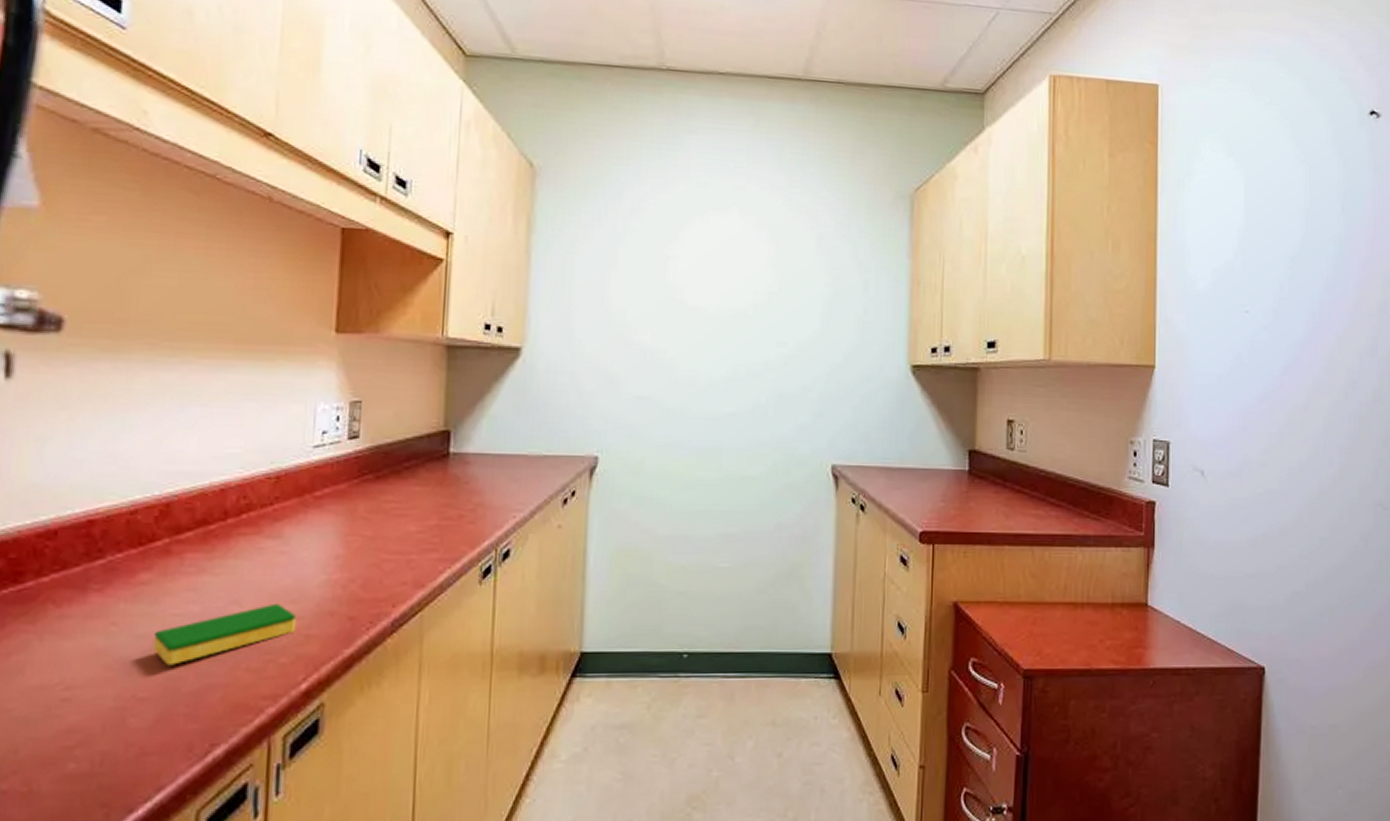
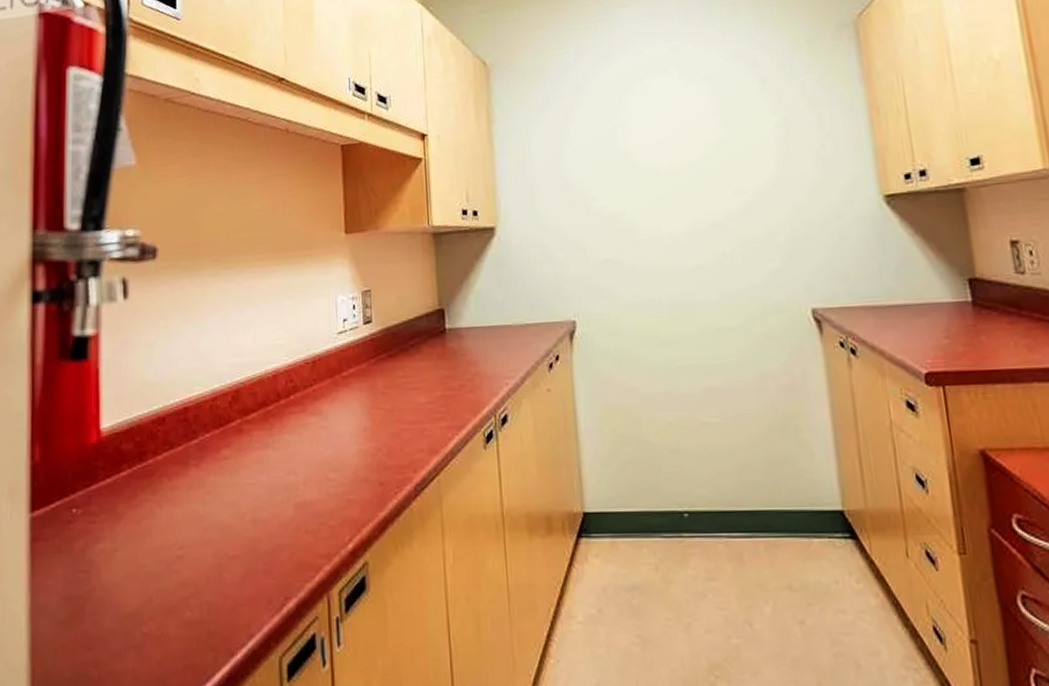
dish sponge: present [153,603,297,665] -> none [236,471,340,528]

